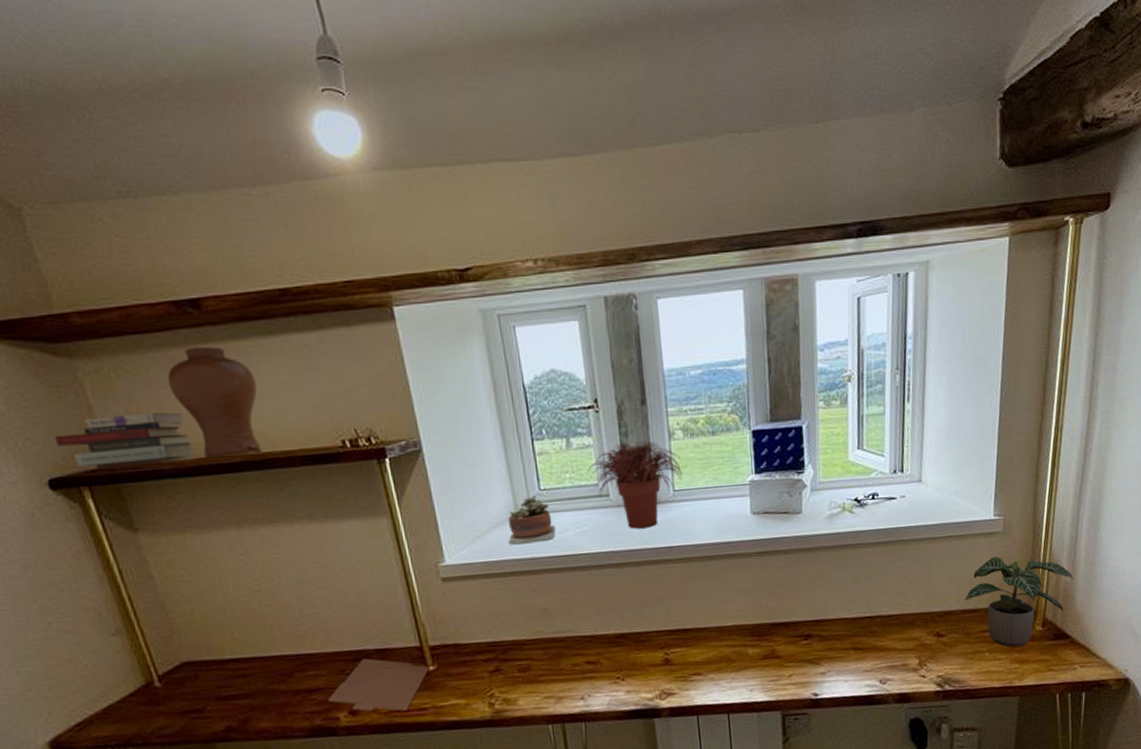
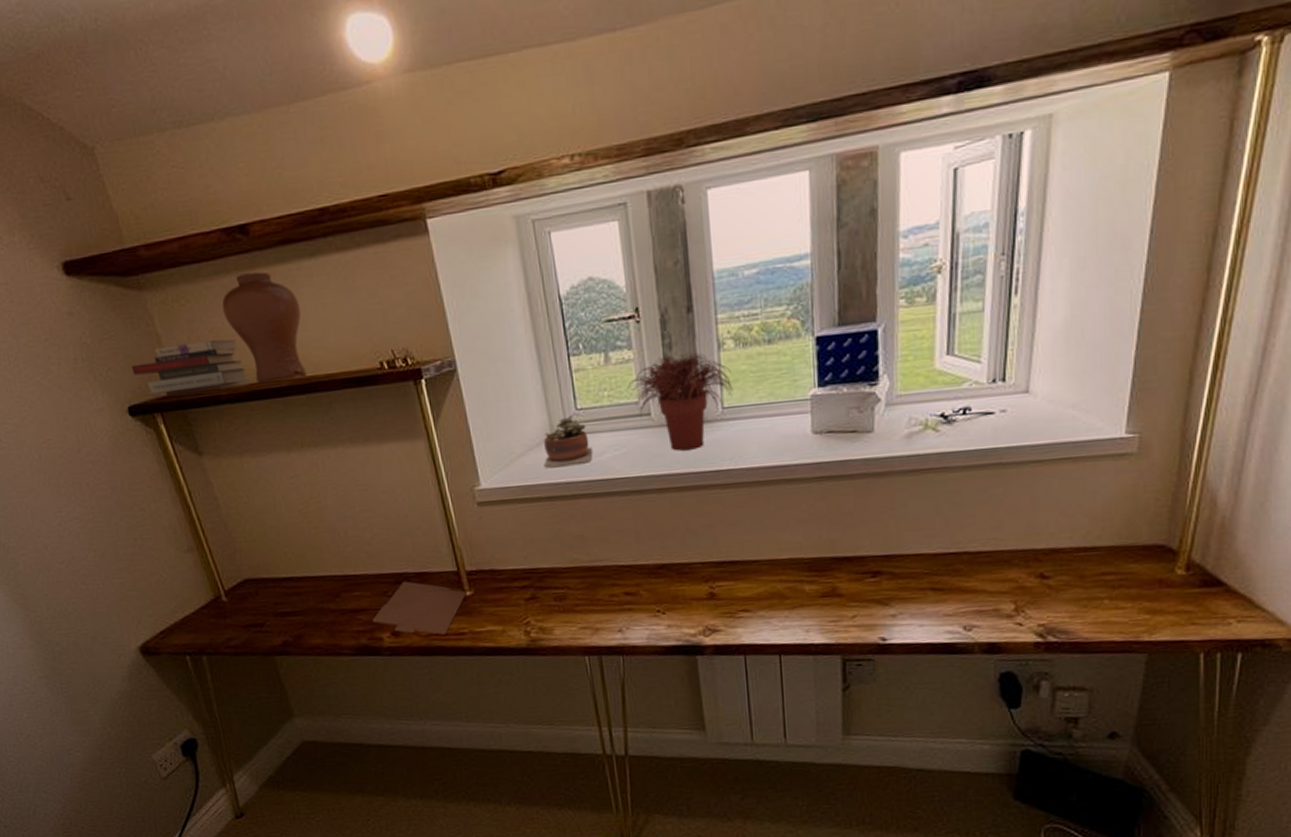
potted plant: present [965,555,1074,648] -> none [1080,482,1235,595]

